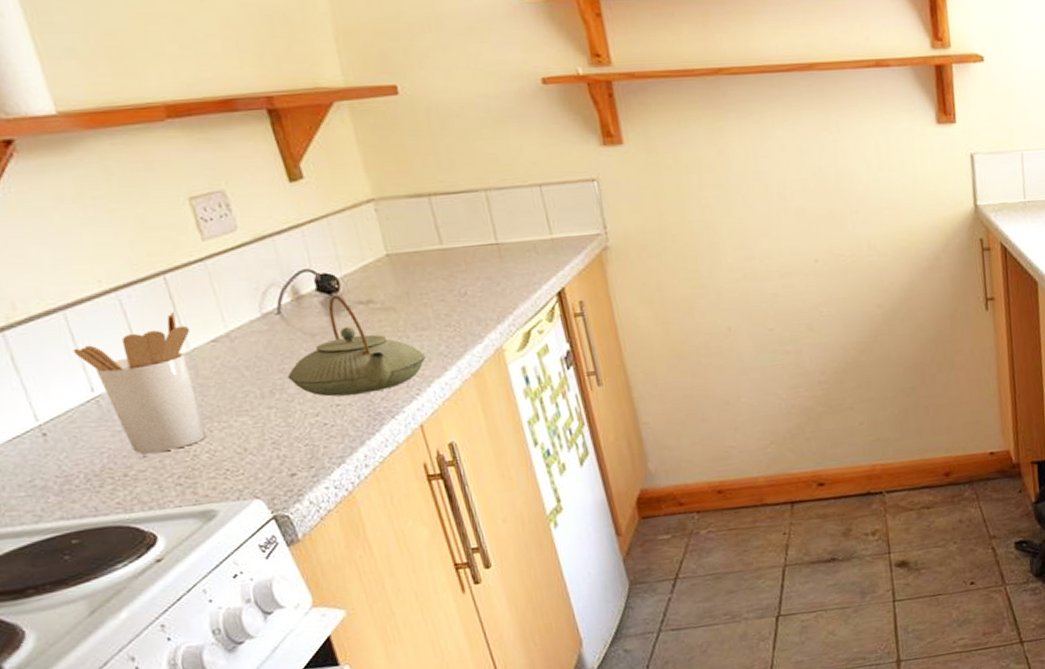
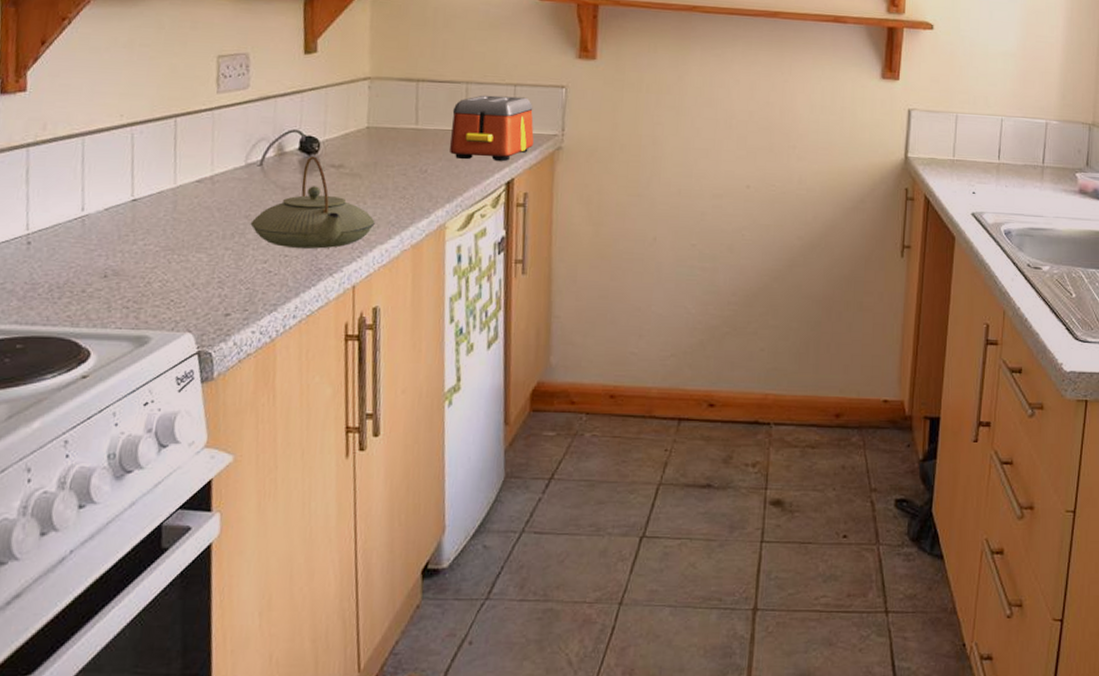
utensil holder: present [73,310,206,454] -> none [79,149,182,275]
toaster: none [477,197,577,276] -> present [450,95,535,162]

